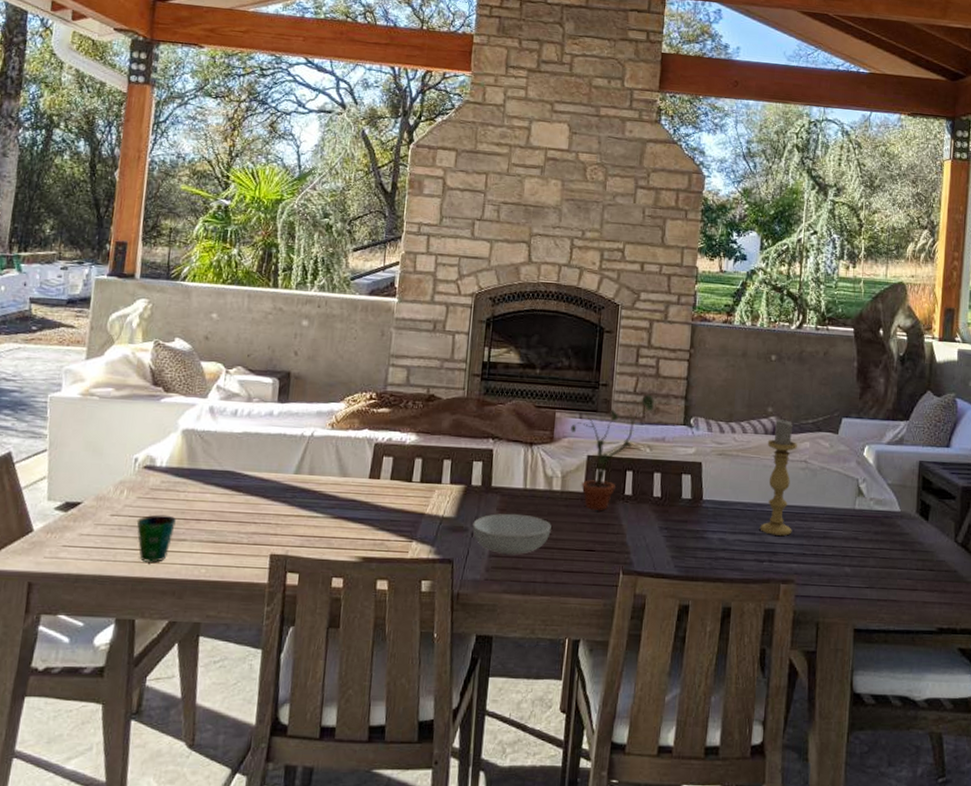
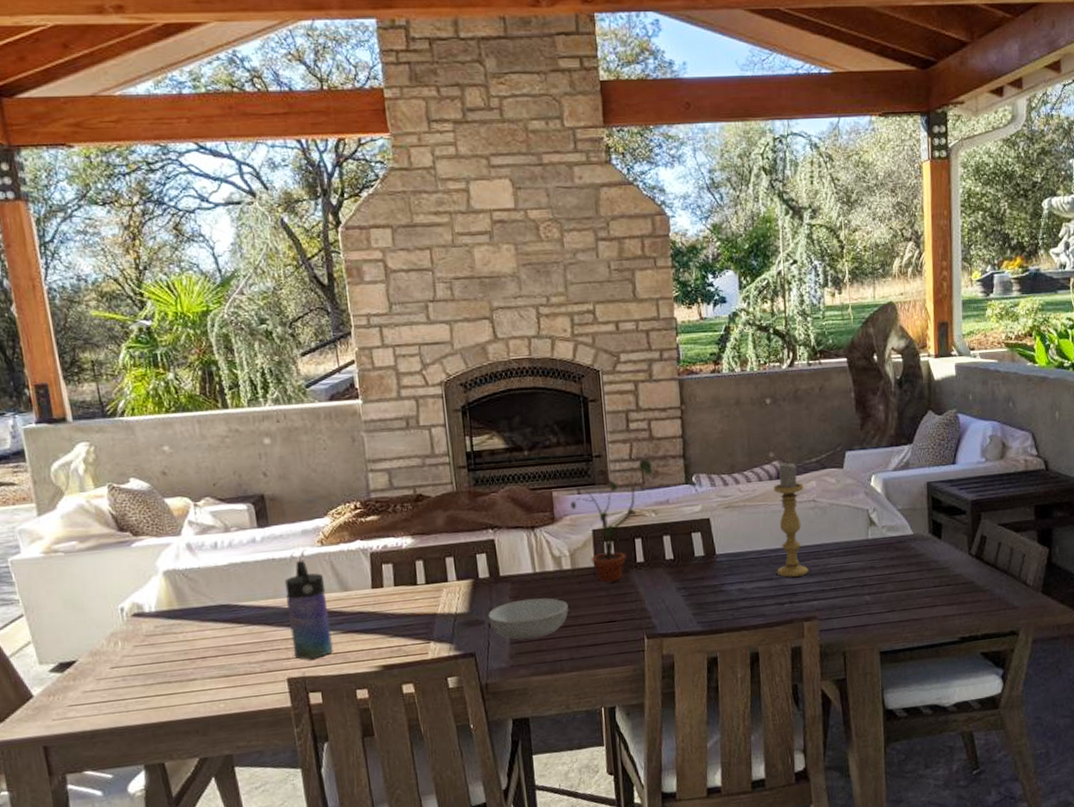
cup: present [136,514,176,562] -> none [139,658,182,707]
water bottle: none [282,439,327,538] -> present [284,560,334,660]

